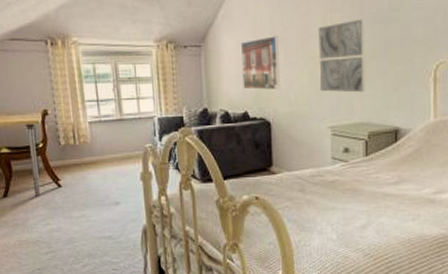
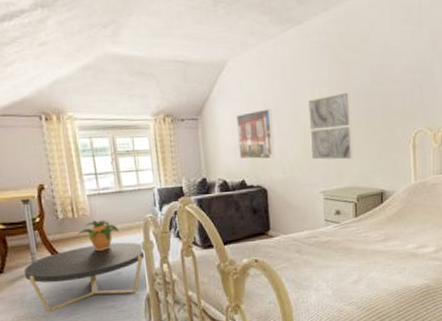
coffee table: none [26,172,142,239] -> present [23,242,144,312]
potted plant: none [78,148,118,179] -> present [77,220,119,250]

